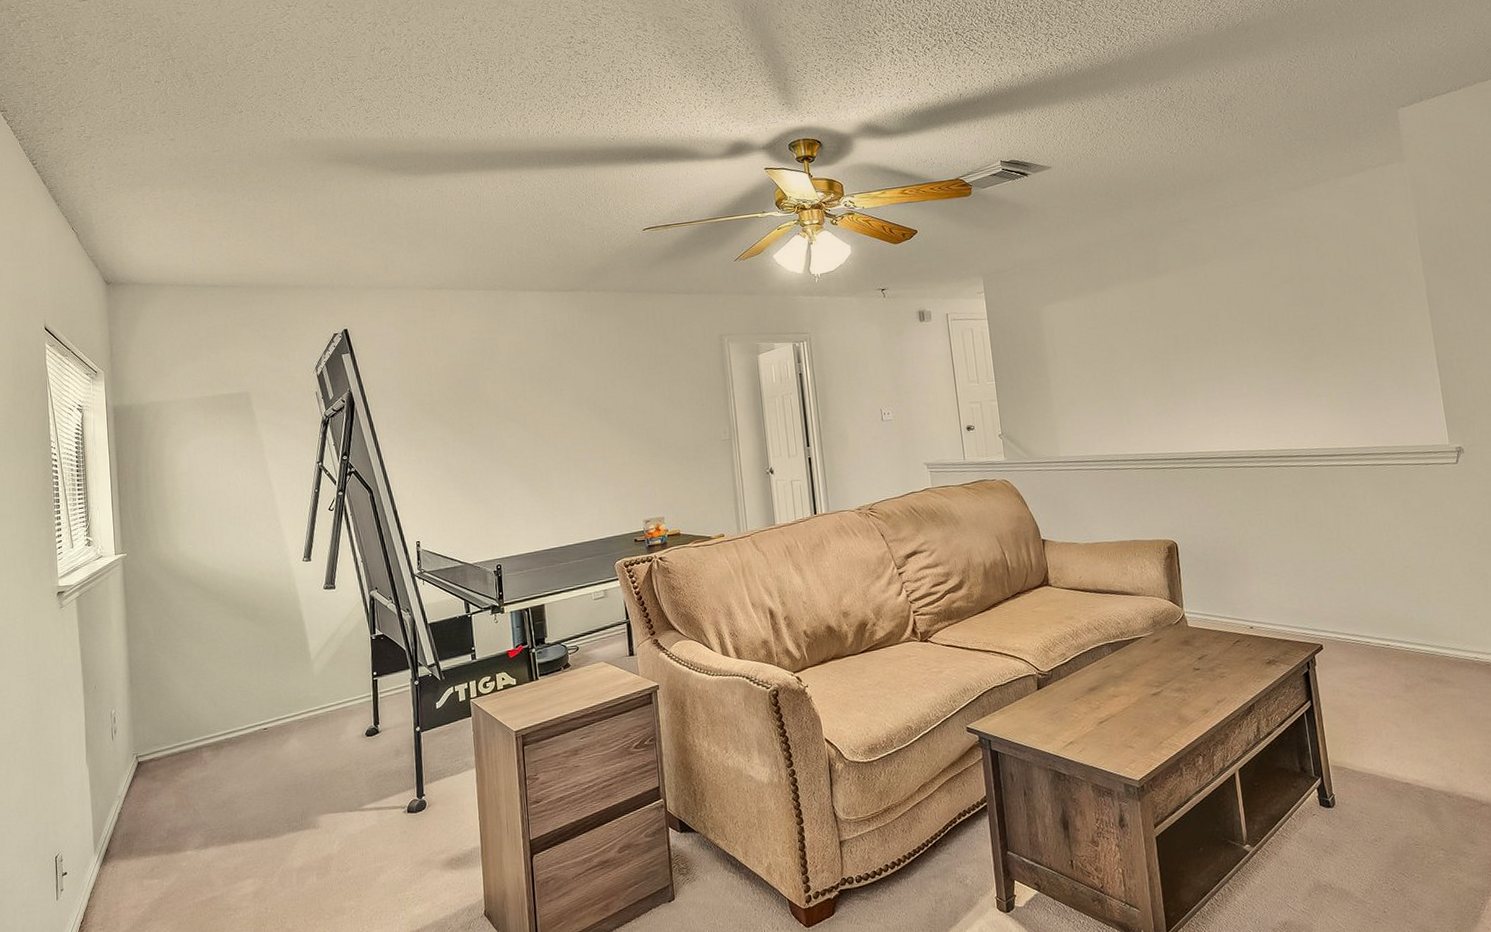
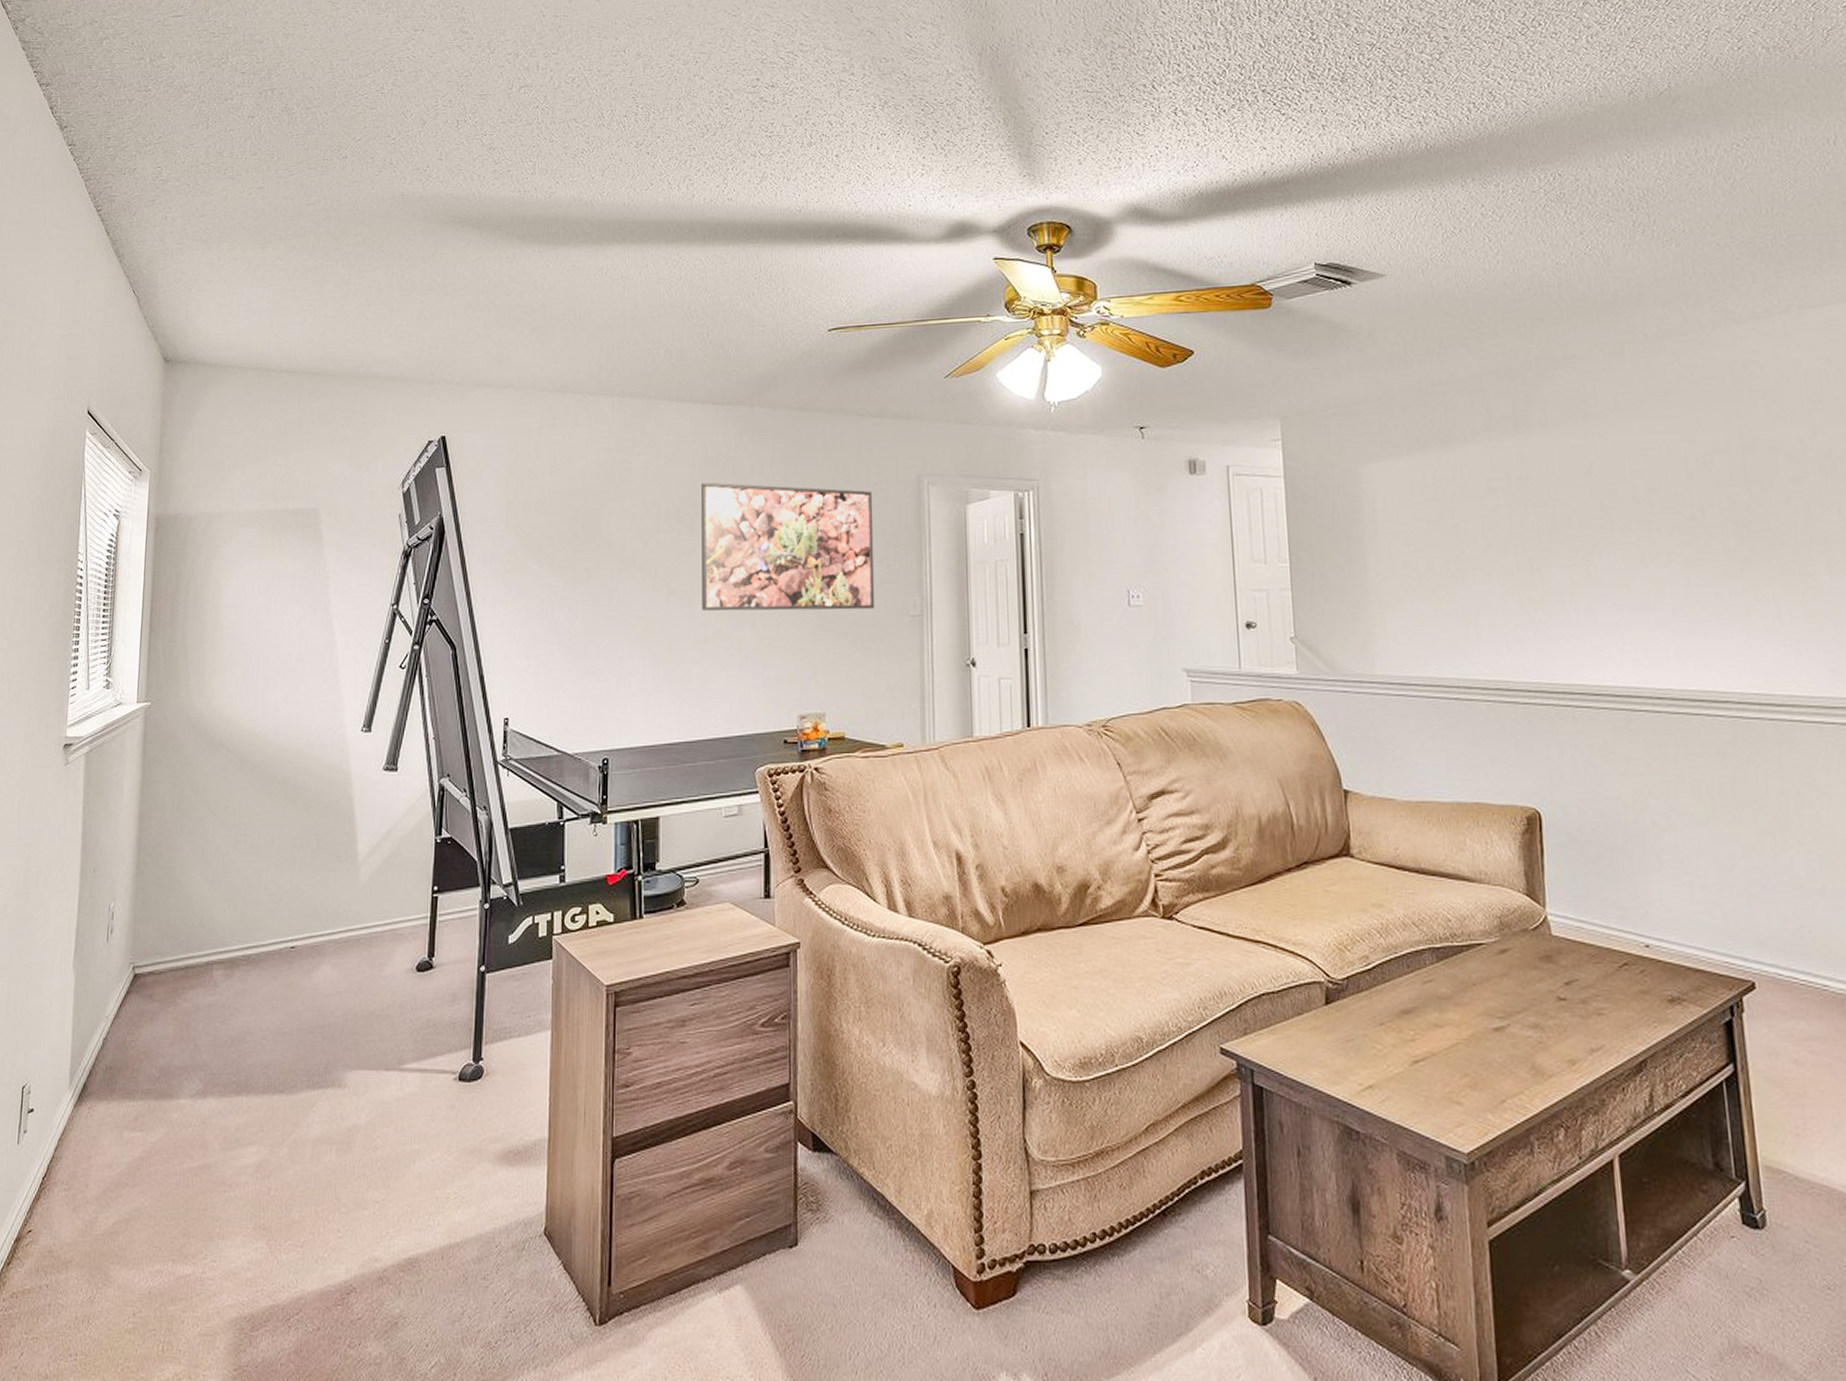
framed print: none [555,349,695,448] -> present [701,482,875,611]

